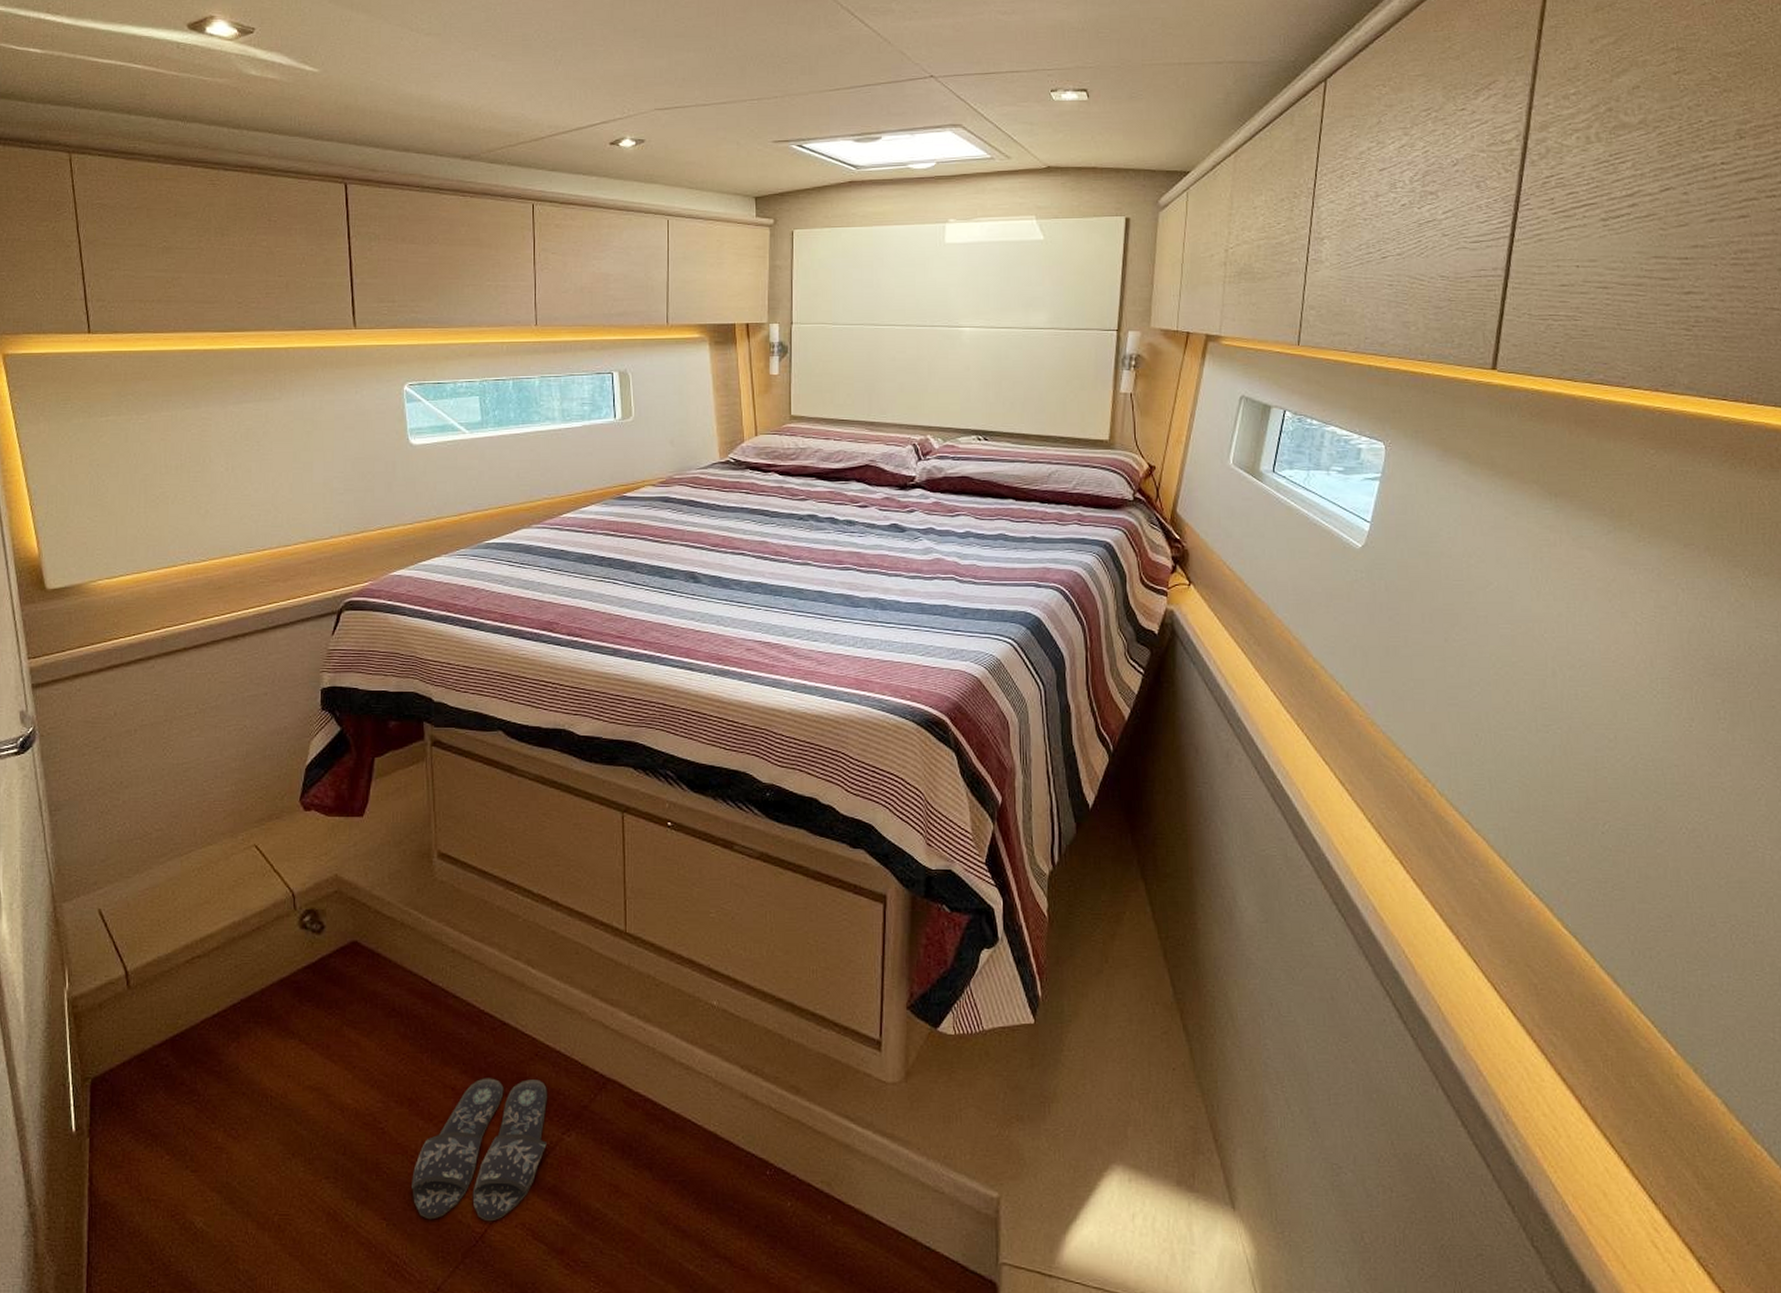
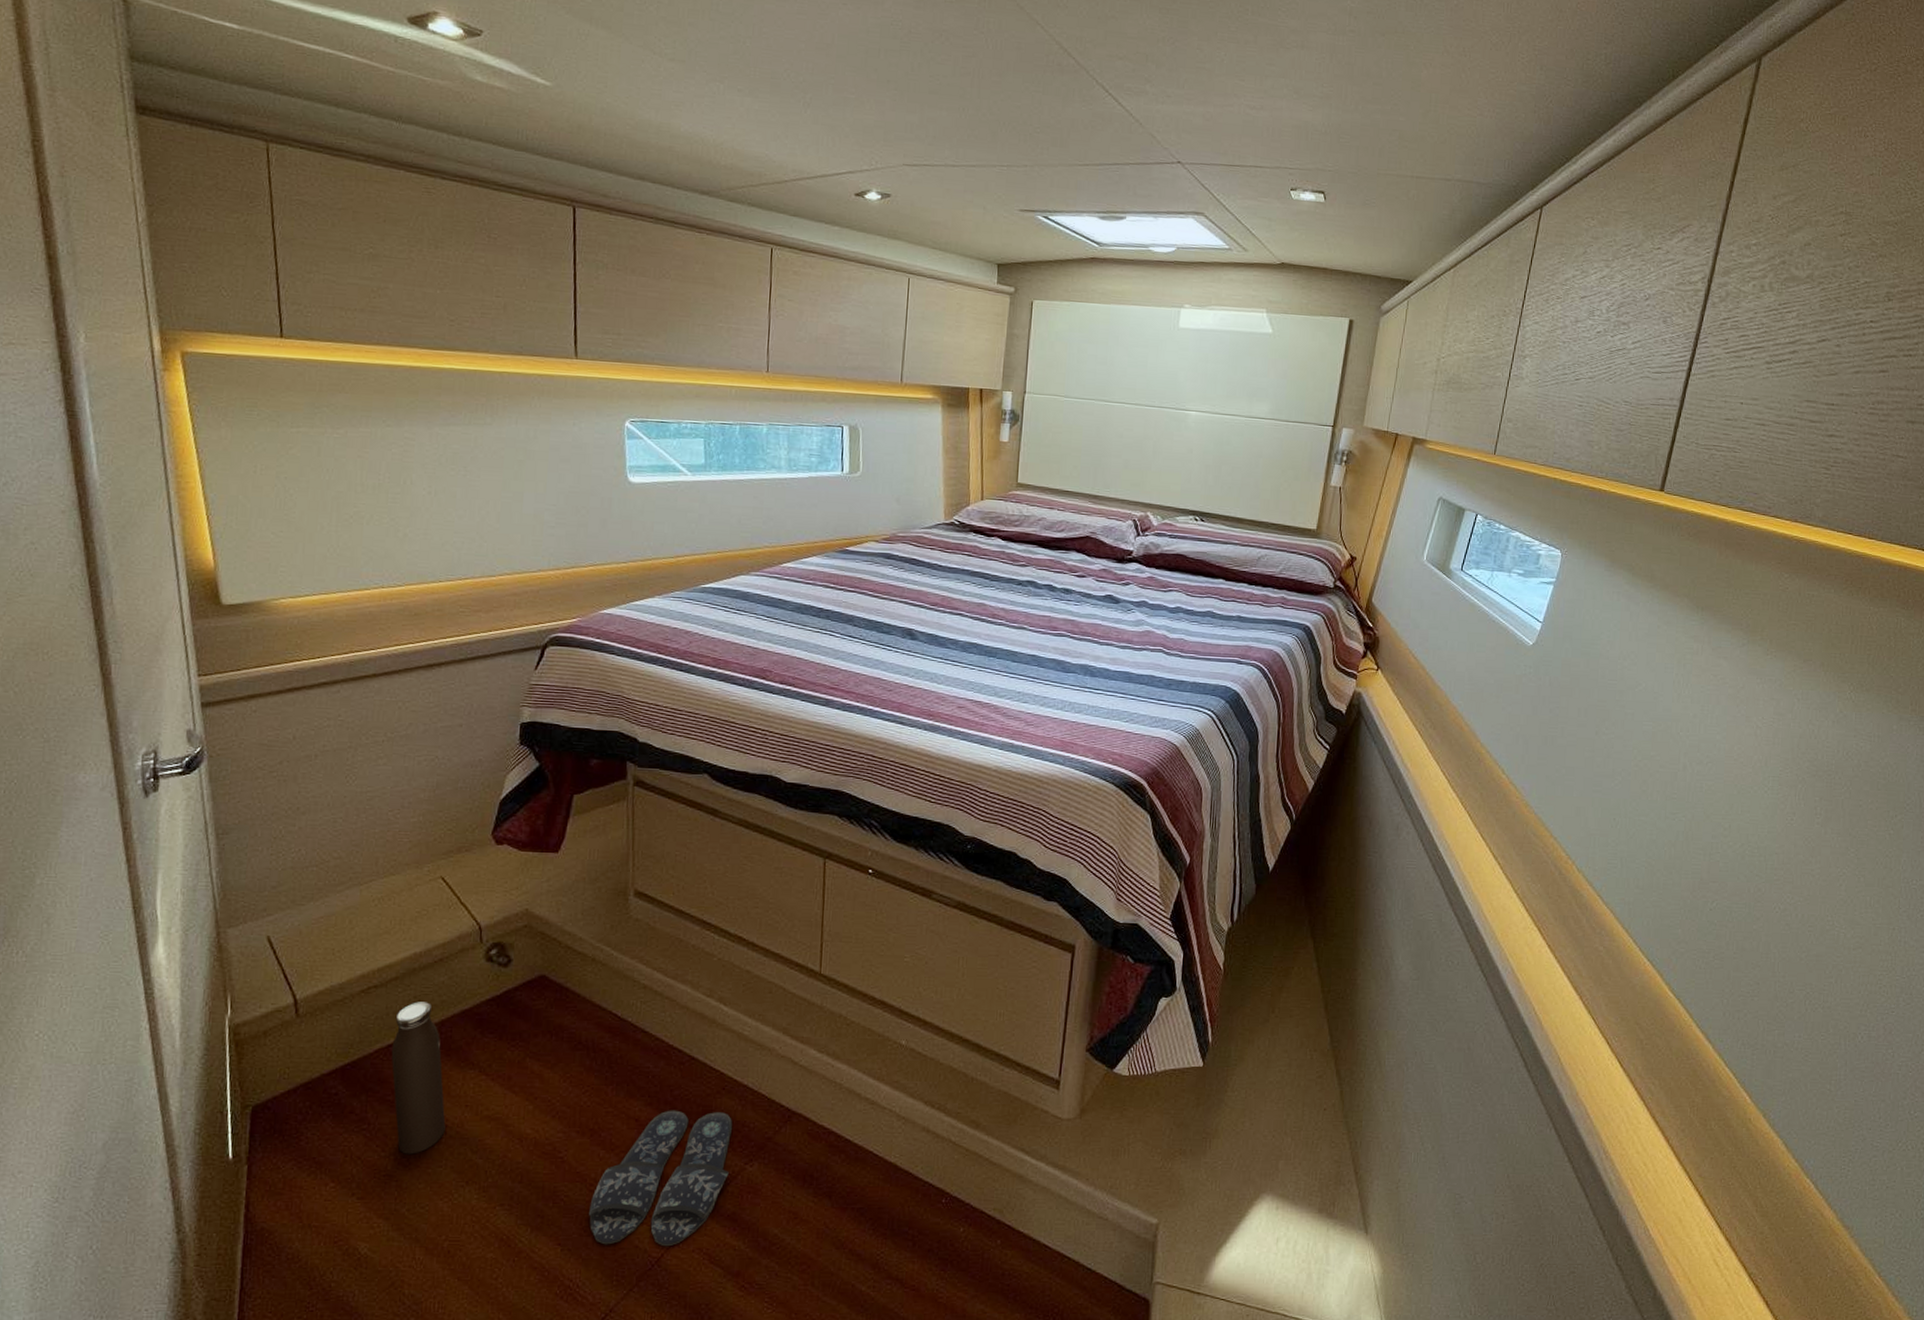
water bottle: none [216,971,270,1126] -> present [391,1002,446,1154]

